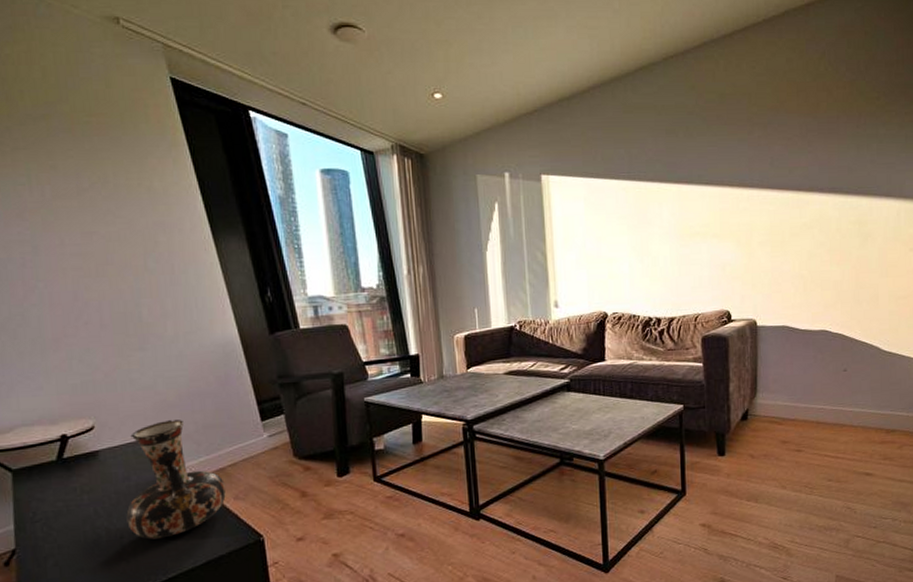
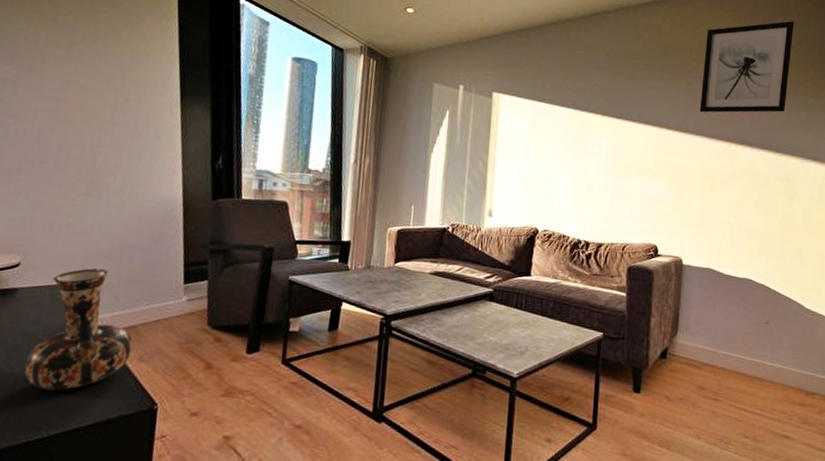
wall art: none [763,42,861,163] -> present [699,21,794,113]

